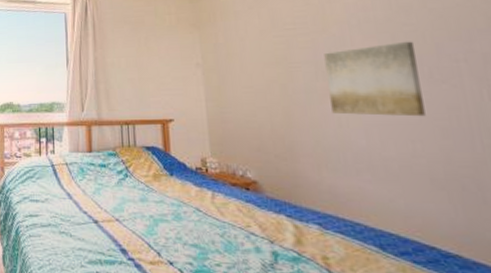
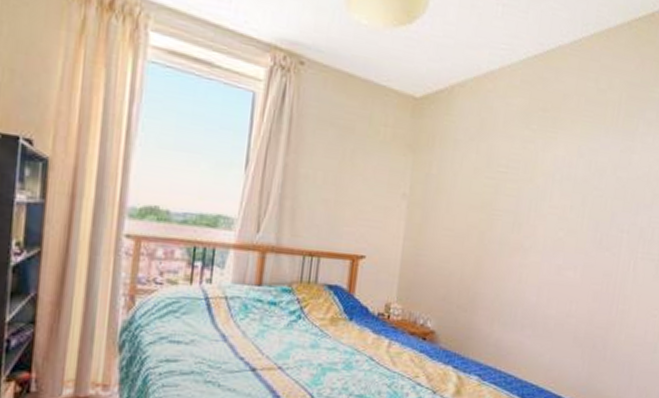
wall art: present [324,41,426,117] -> none [517,204,598,280]

